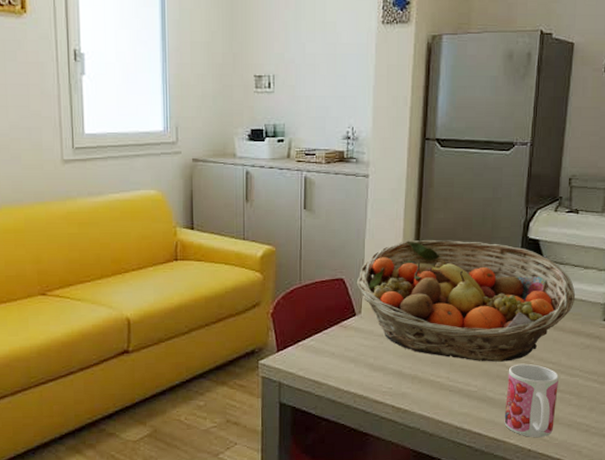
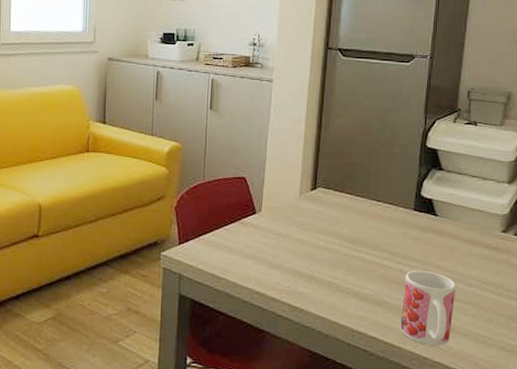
fruit basket: present [357,239,576,362] -> none [258,143,474,267]

